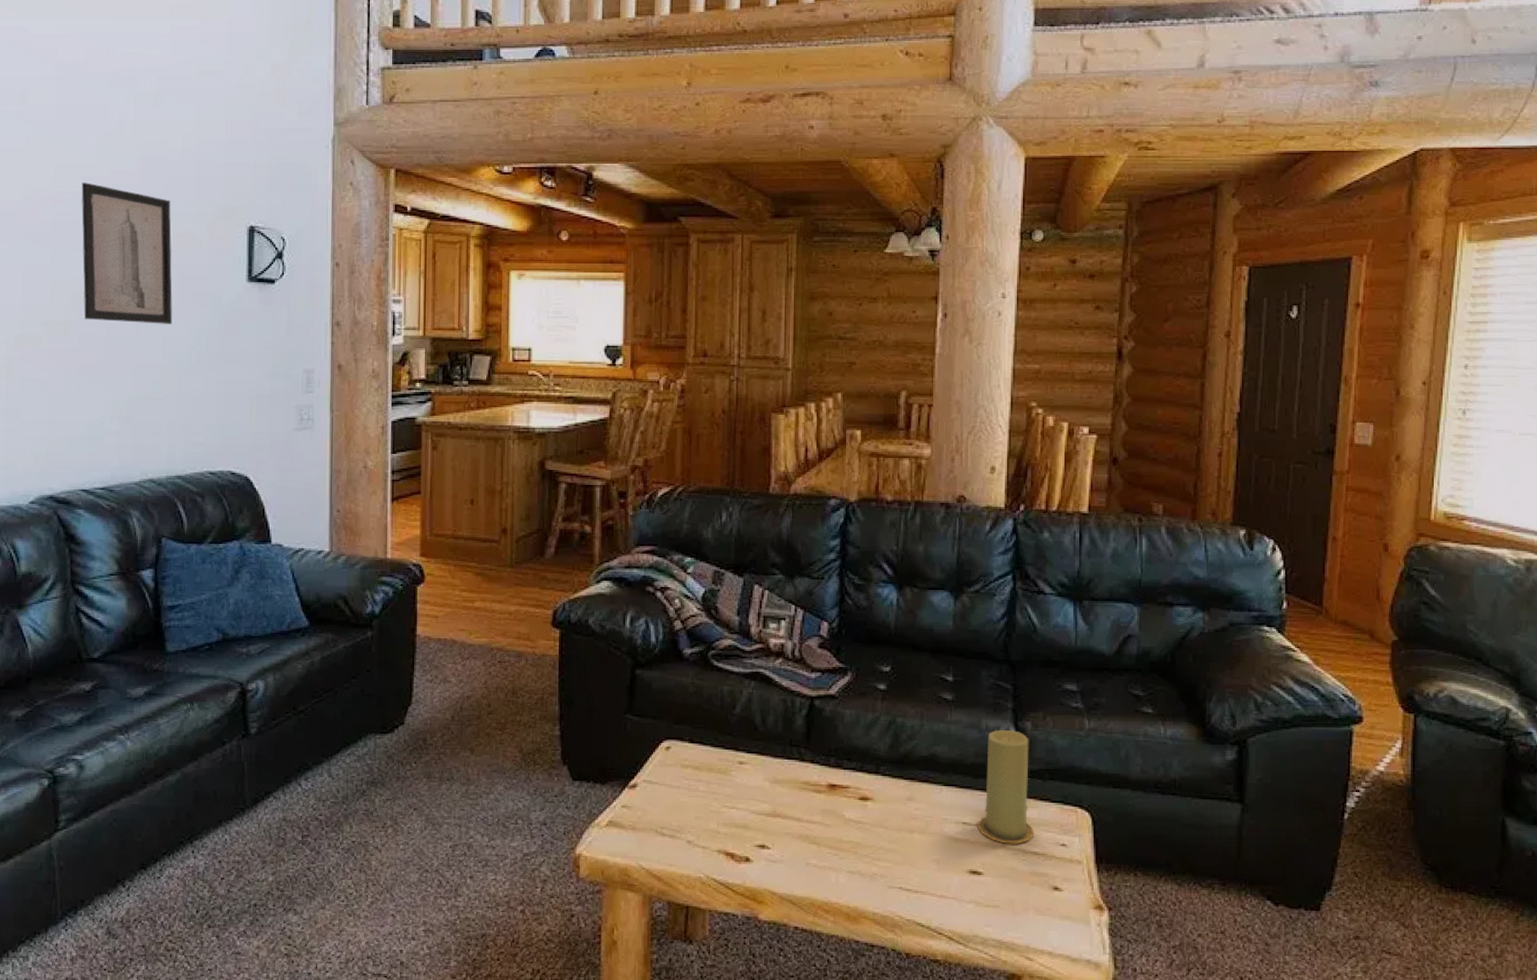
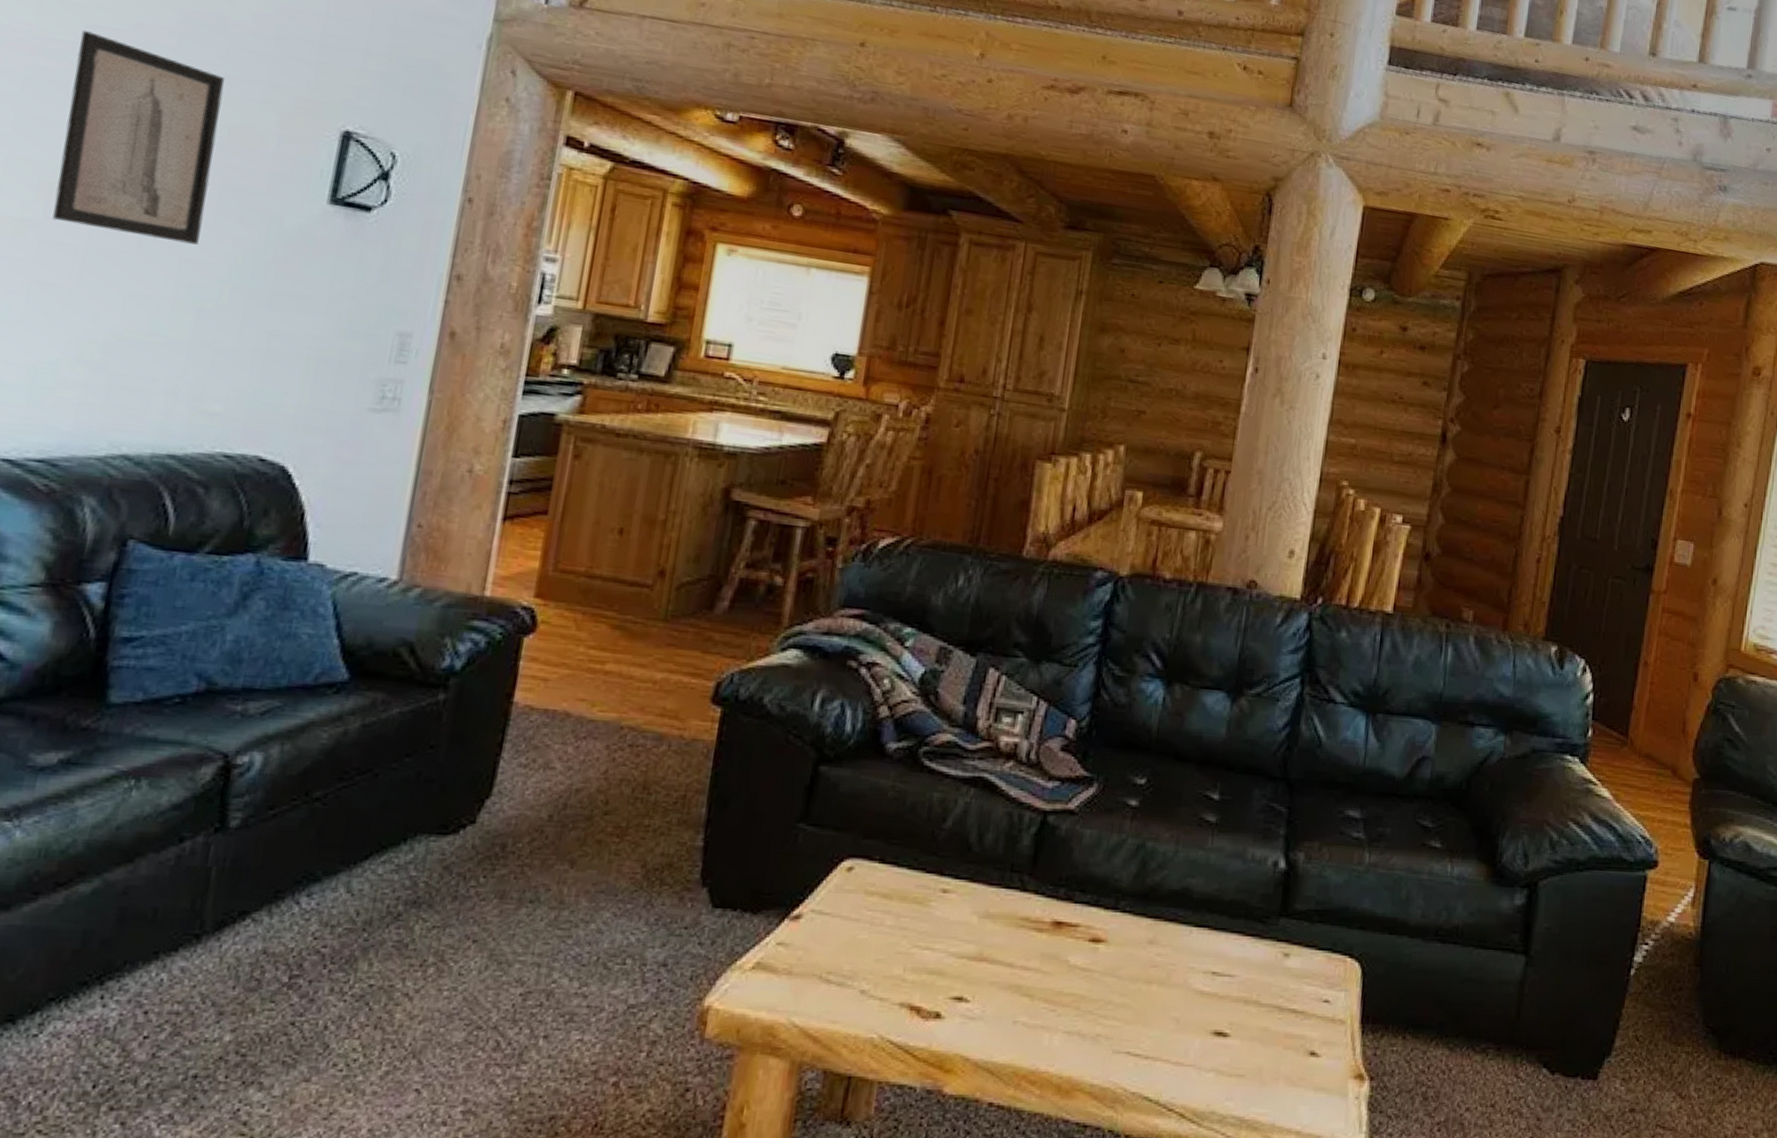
candle: present [977,729,1035,844] -> none [1228,860,1300,1000]

